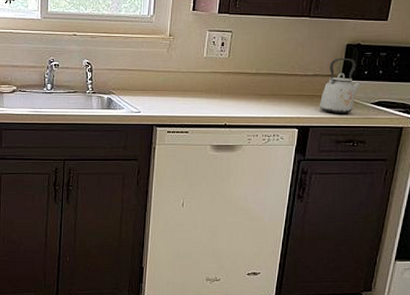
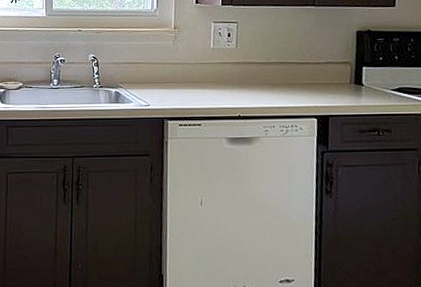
kettle: present [319,58,362,114] -> none [336,44,378,102]

